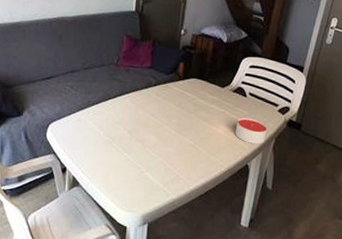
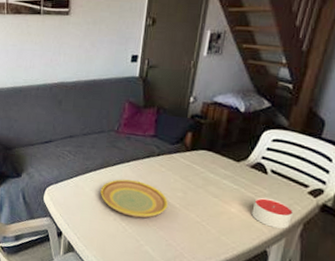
plate: none [102,110,165,146] -> present [100,179,168,218]

